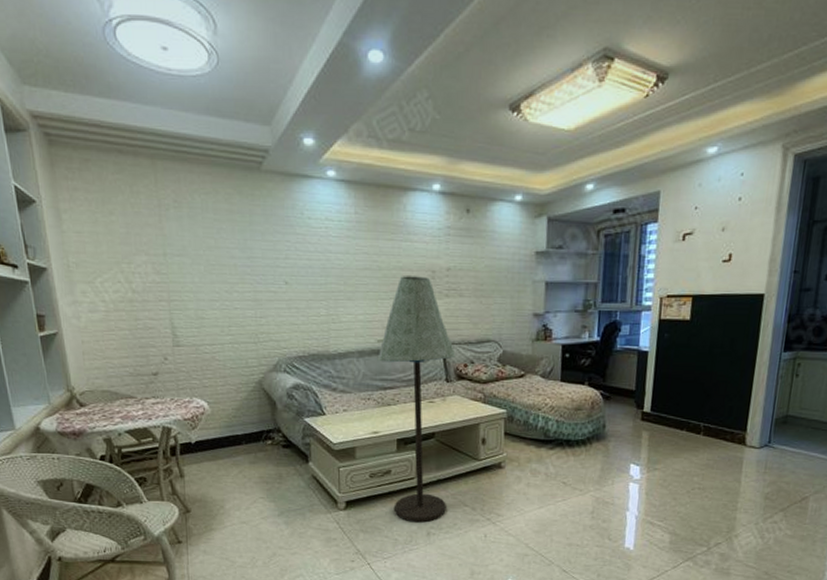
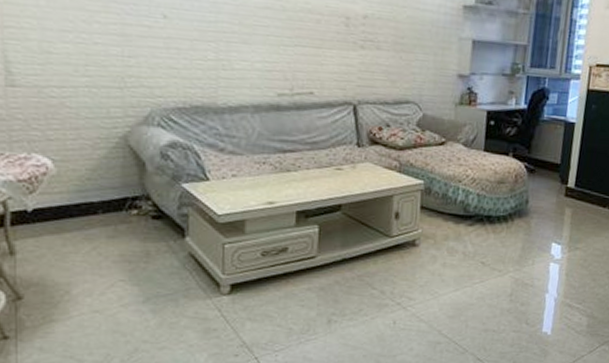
floor lamp: present [377,276,456,523] -> none [276,20,369,309]

